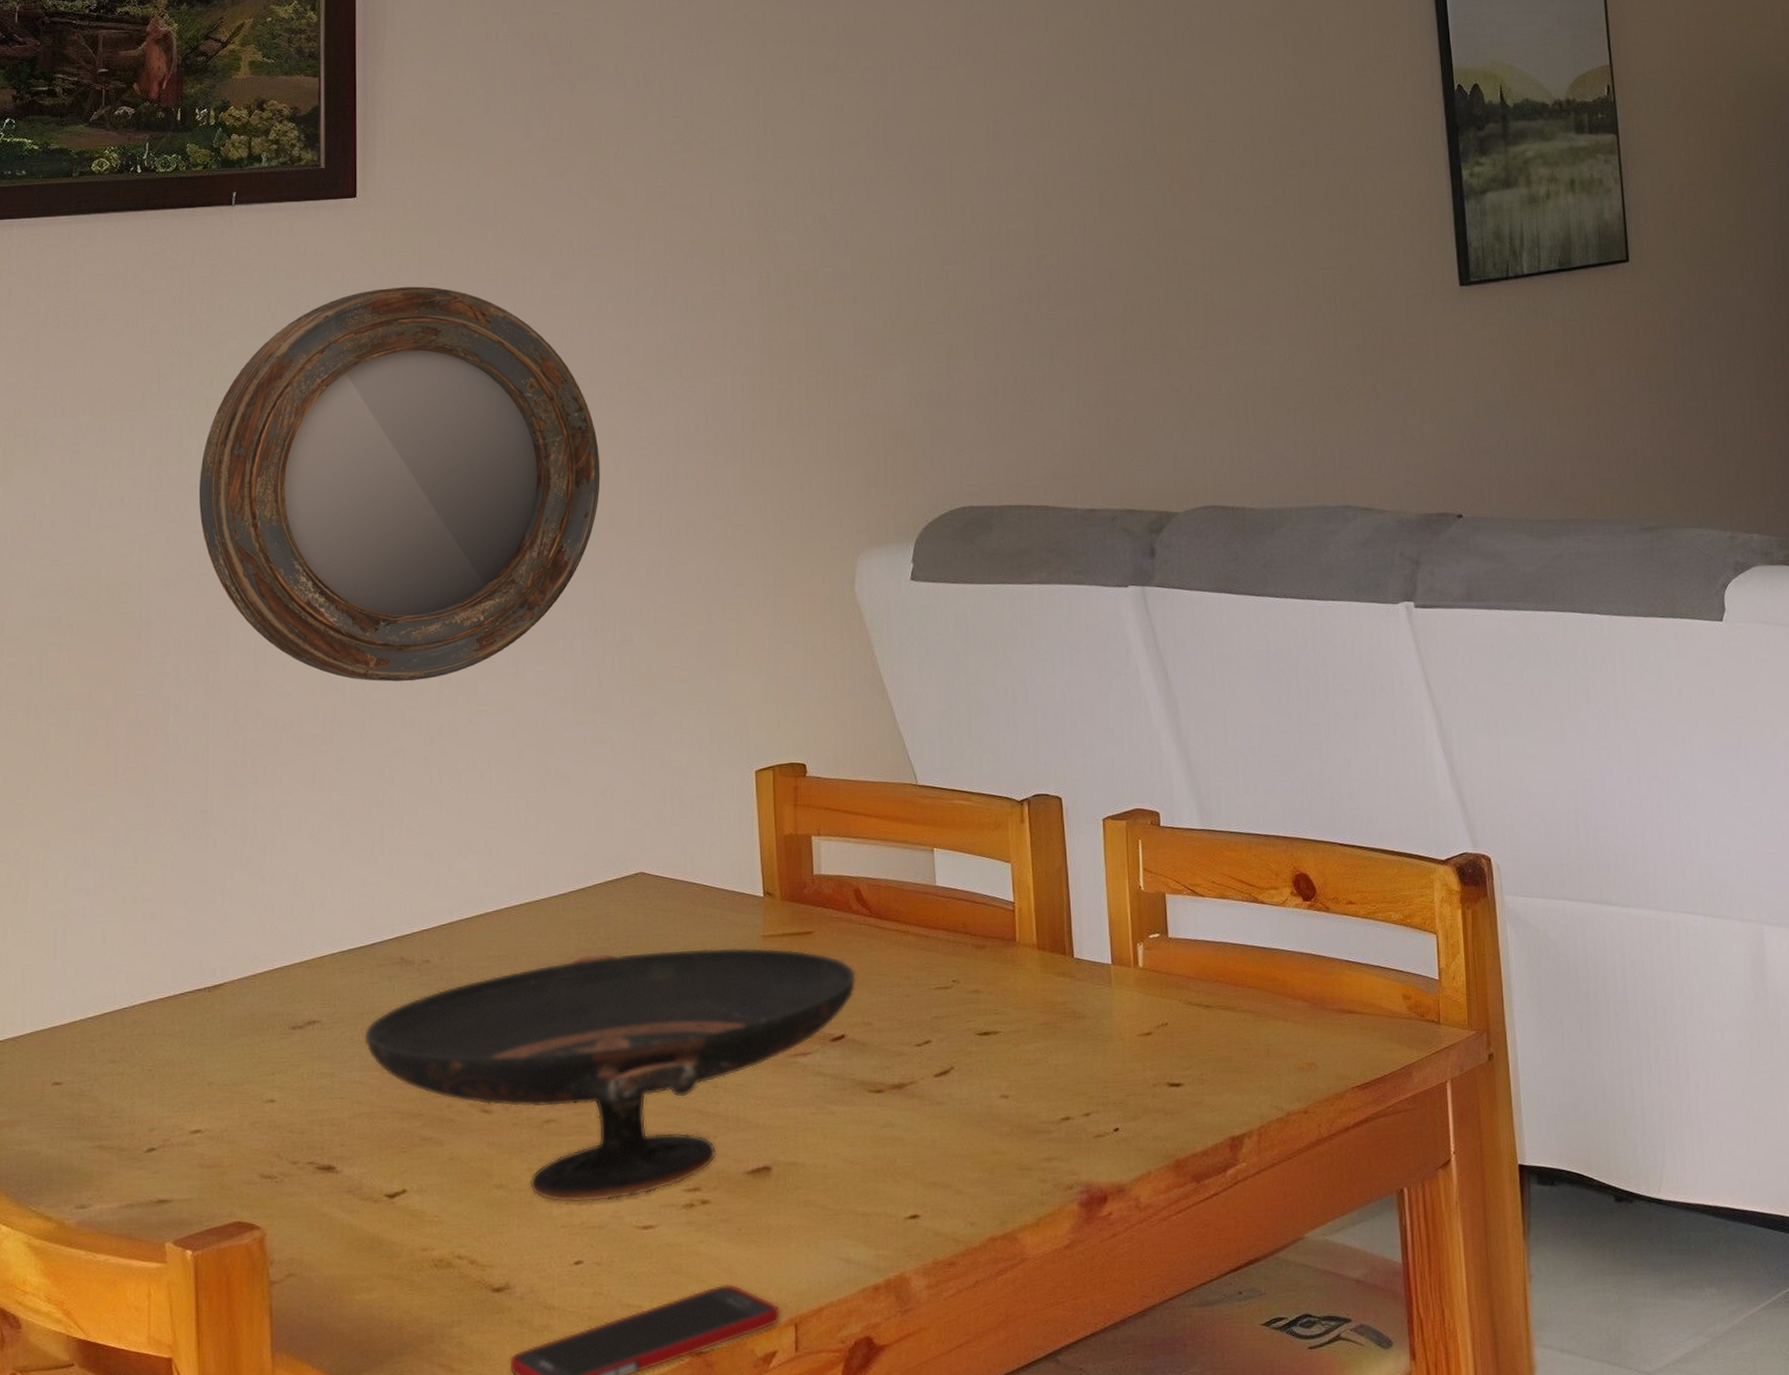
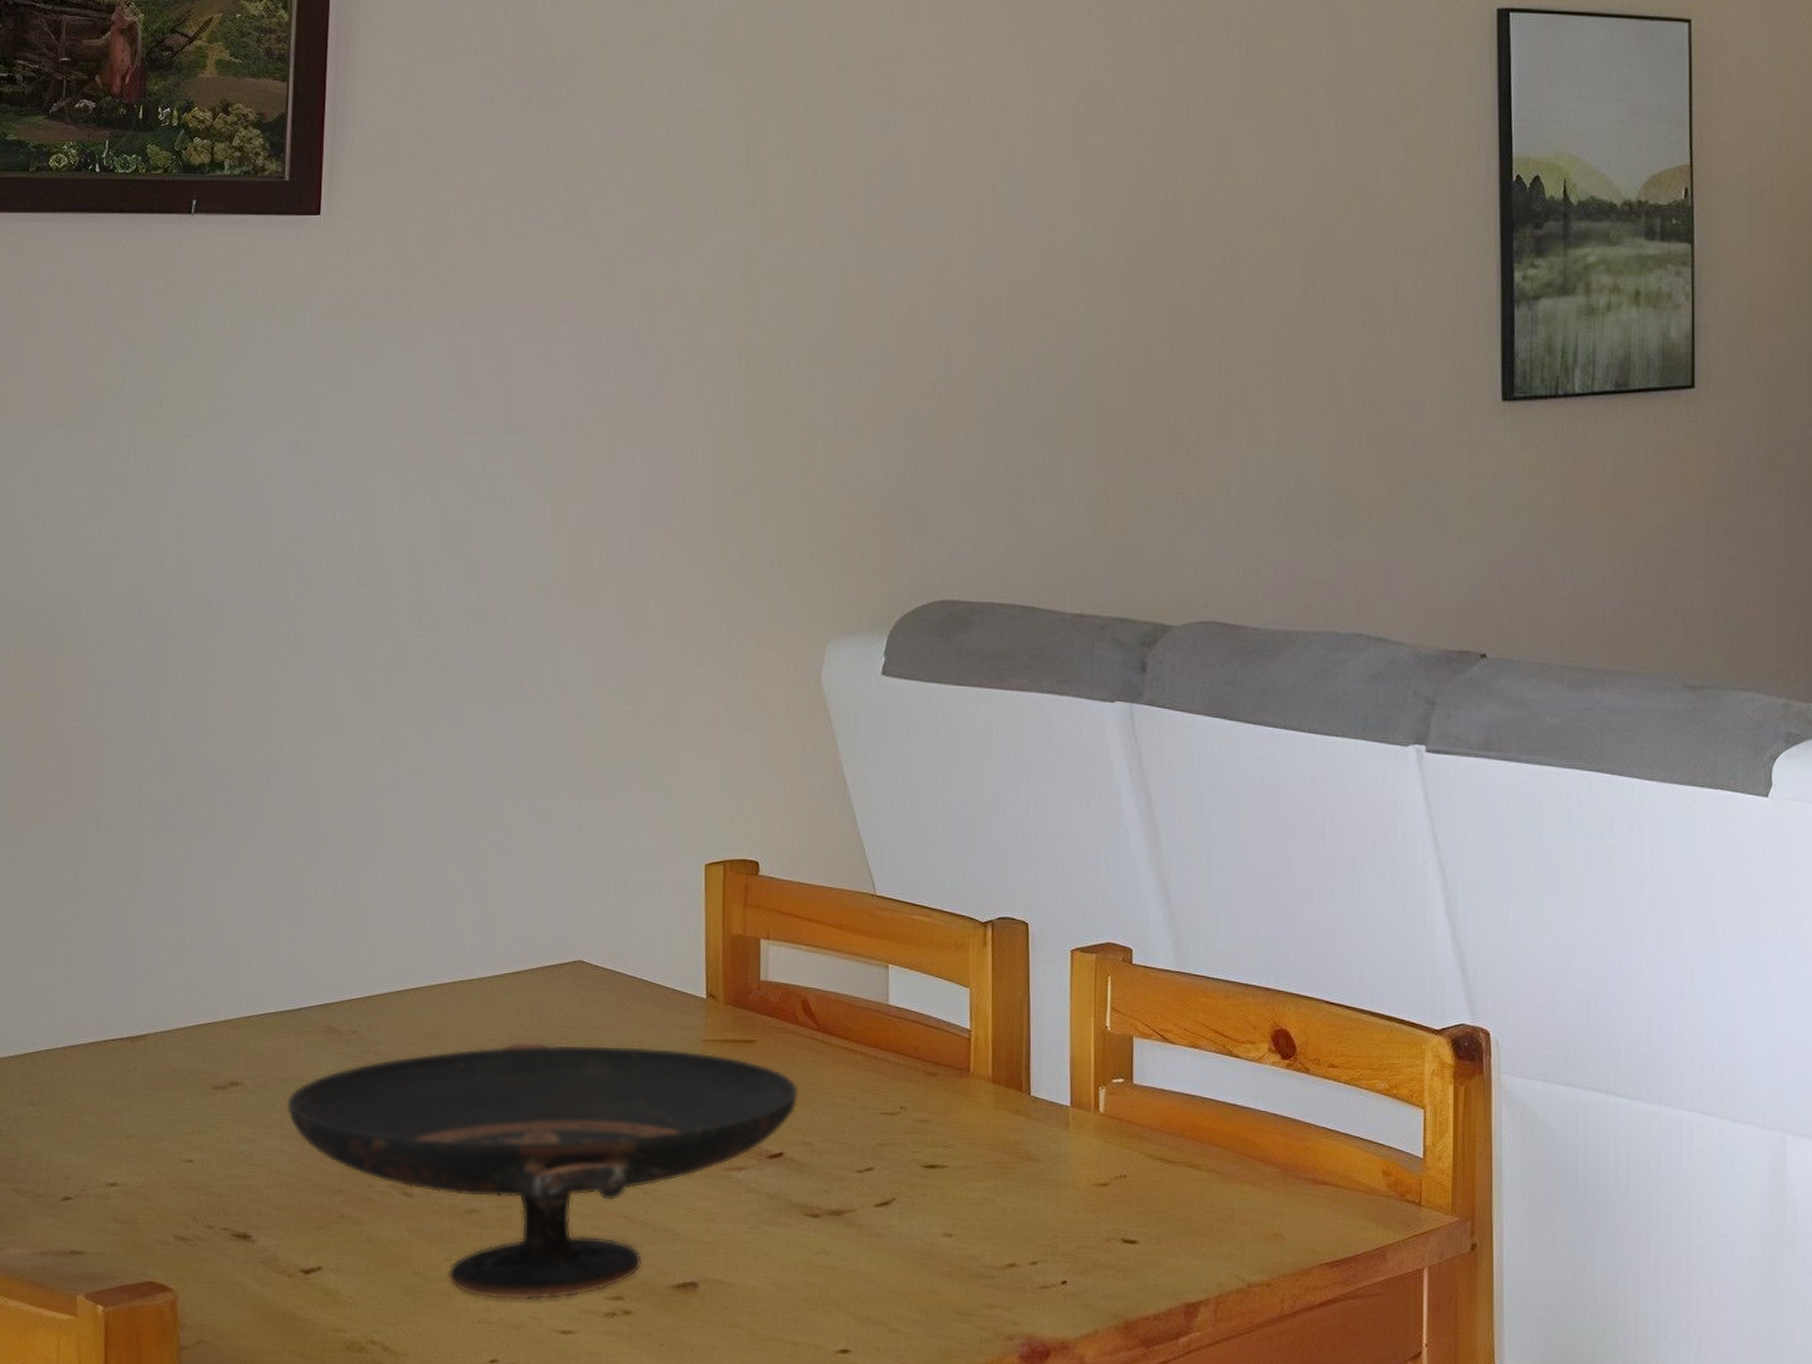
home mirror: present [198,286,600,682] -> none [144,315,561,737]

